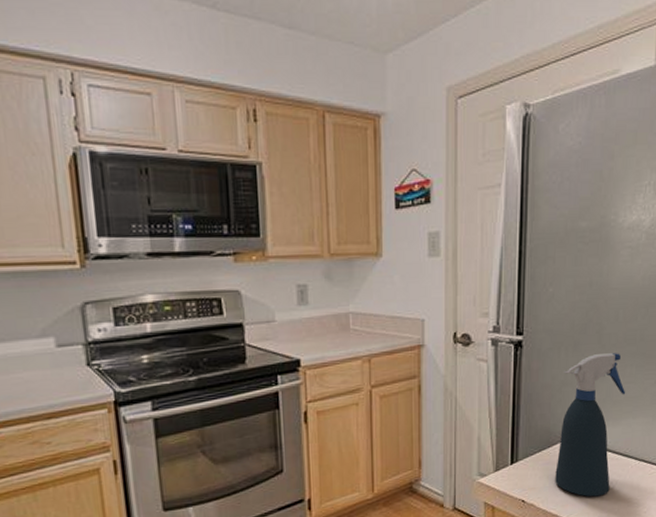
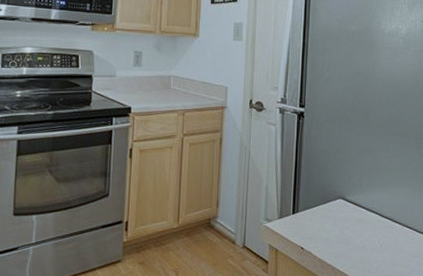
spray bottle: present [555,353,626,497] -> none [330,130,390,253]

